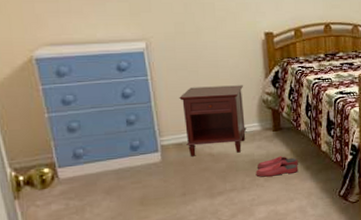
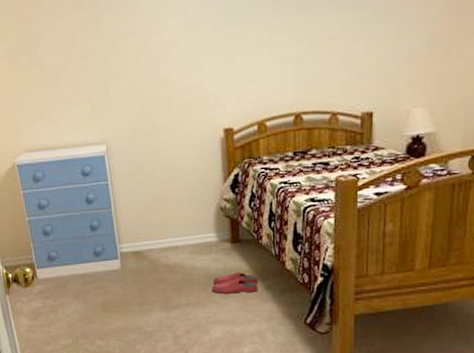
nightstand: present [179,85,247,157] -> none [137,190,203,266]

